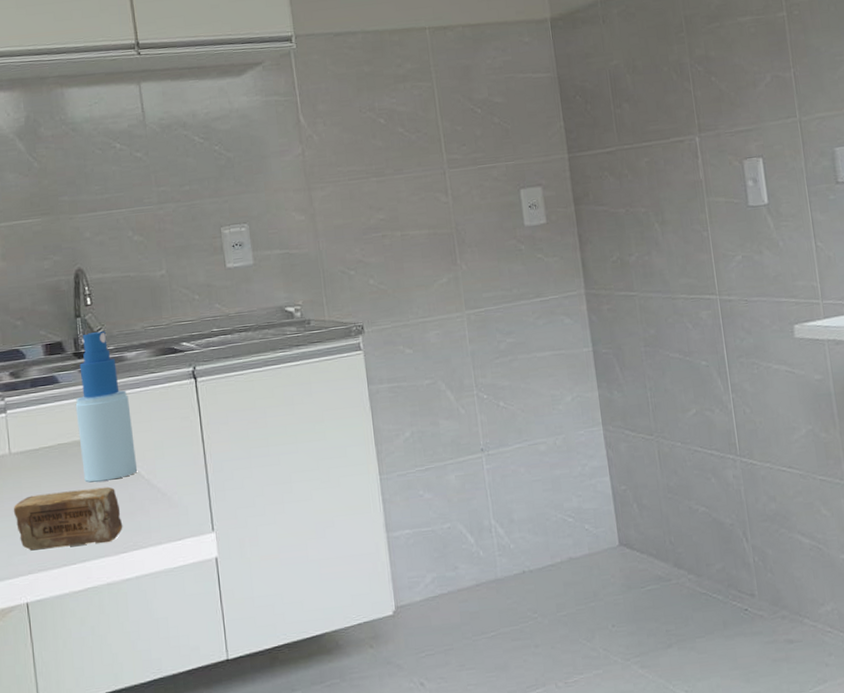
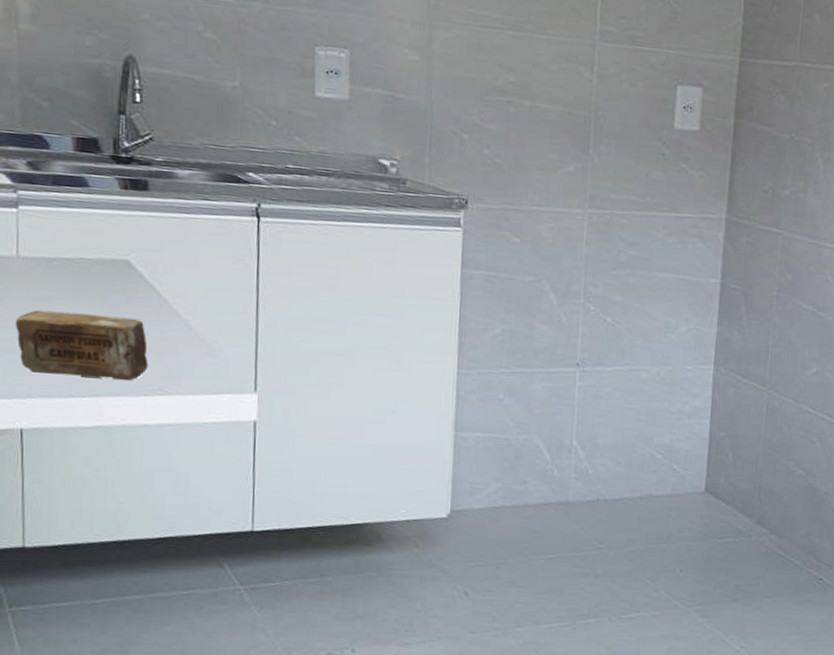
spray bottle: present [75,331,138,483] -> none [106,136,175,312]

